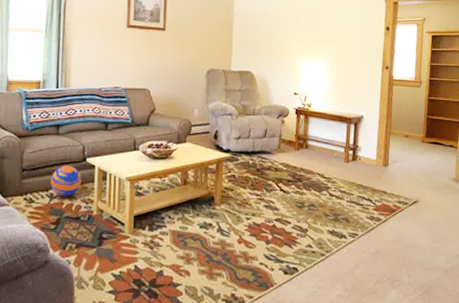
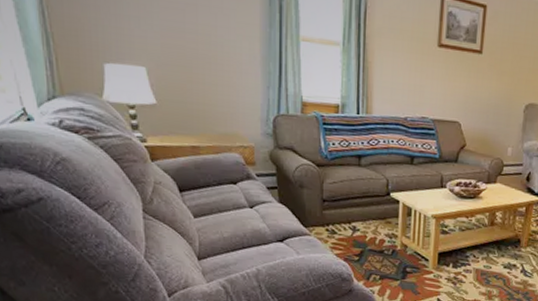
ball: present [50,165,82,197] -> none [352,198,385,231]

